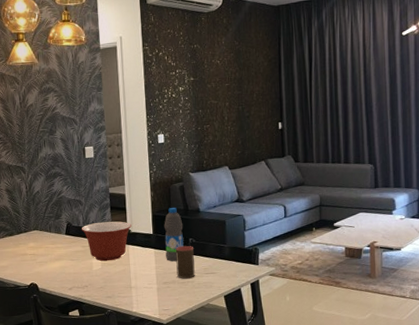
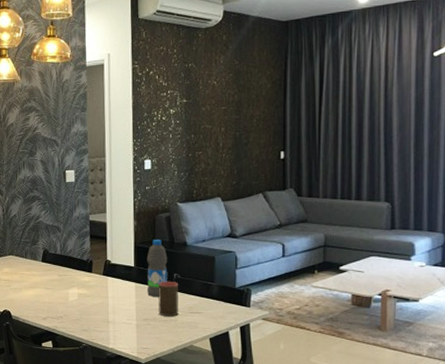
mixing bowl: present [81,221,132,262] -> none [58,250,112,293]

